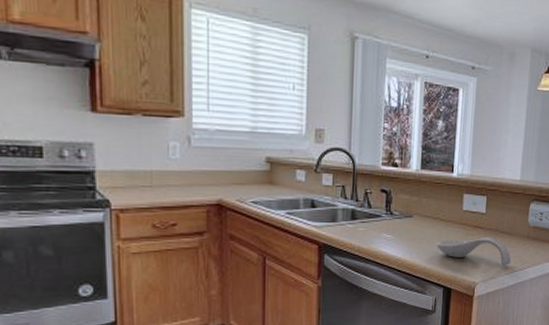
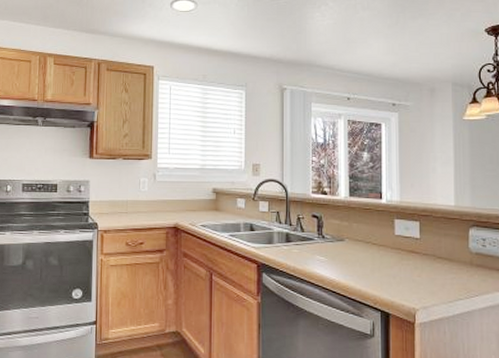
spoon rest: present [436,237,512,267] -> none [369,262,455,294]

